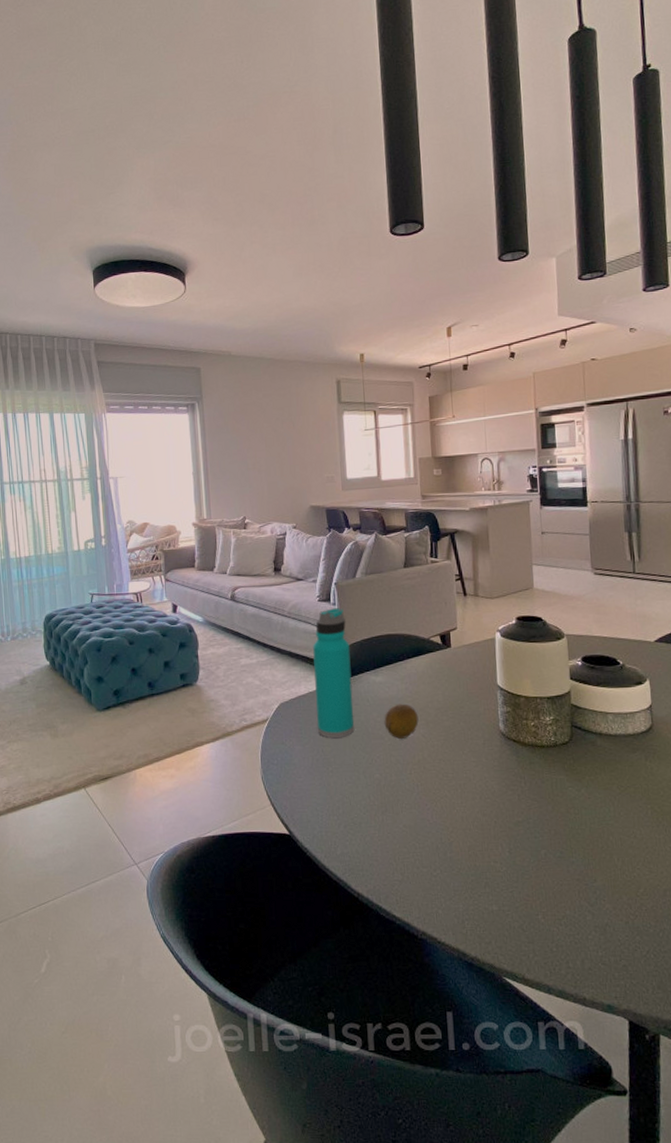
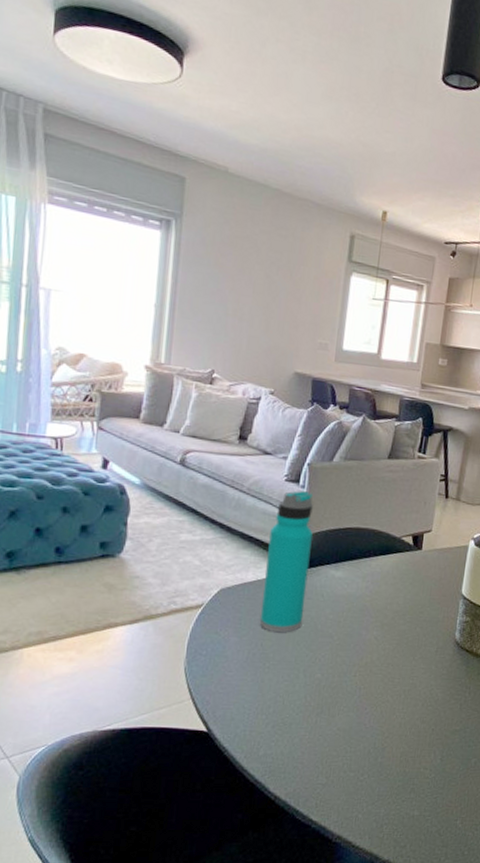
fruit: present [384,703,419,739] -> none [336,602,375,639]

